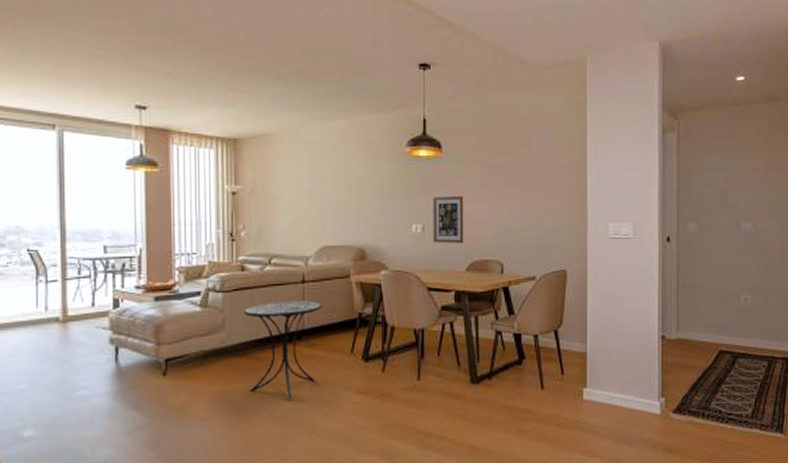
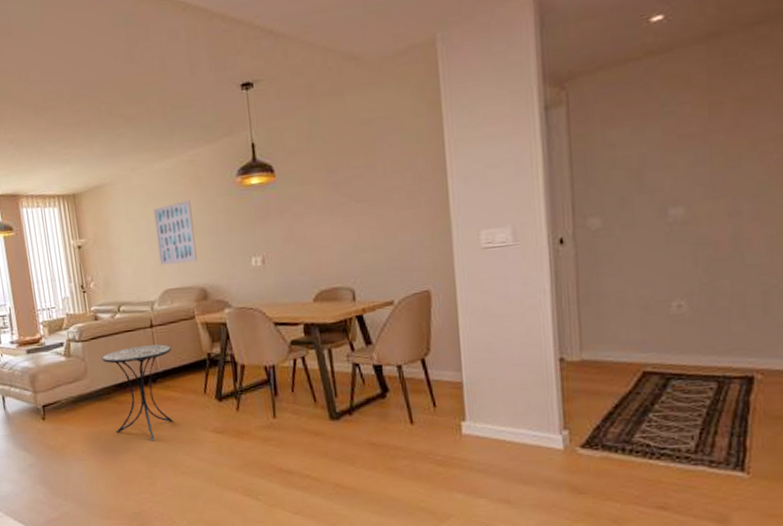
wall art: none [320,162,359,223] -> present [153,200,197,266]
wall art: present [433,195,464,243] -> none [270,220,309,275]

